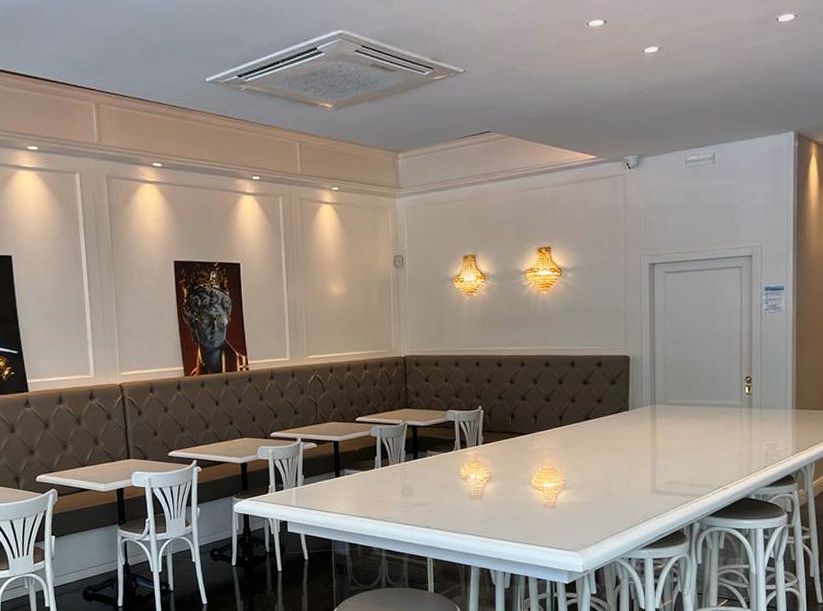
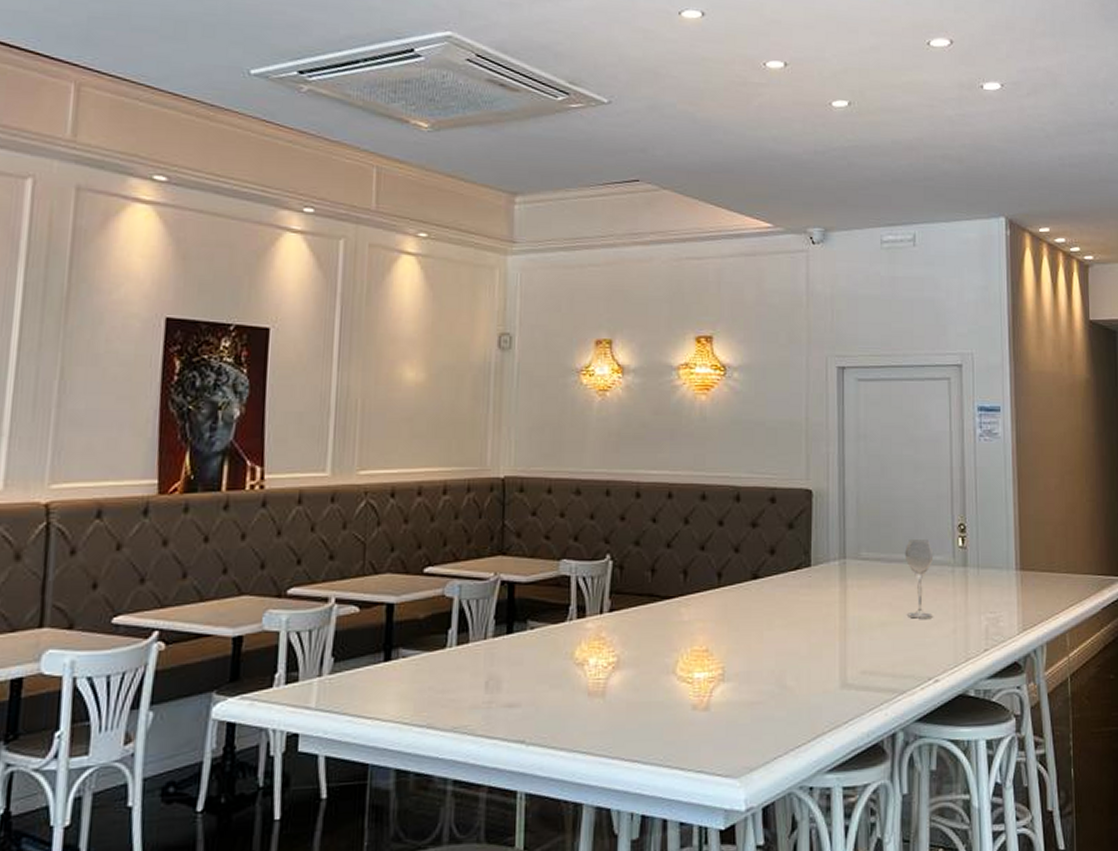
wineglass: none [702,389,725,446] -> present [905,540,934,619]

